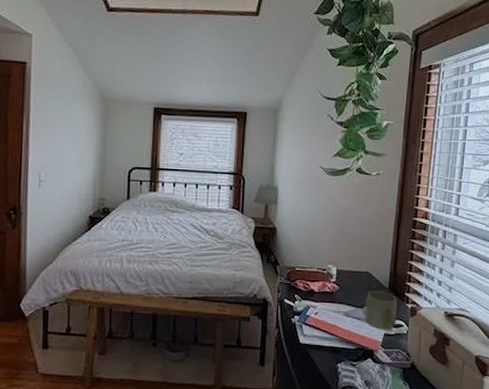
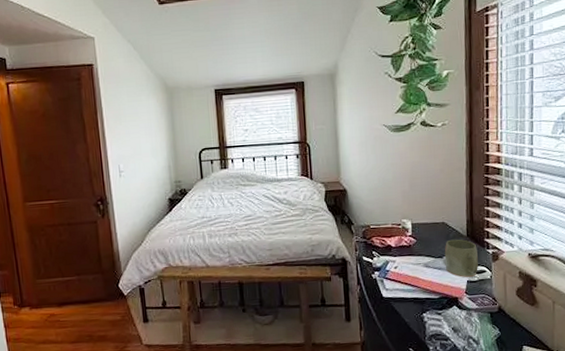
table lamp: present [253,184,280,226] -> none [321,148,347,189]

